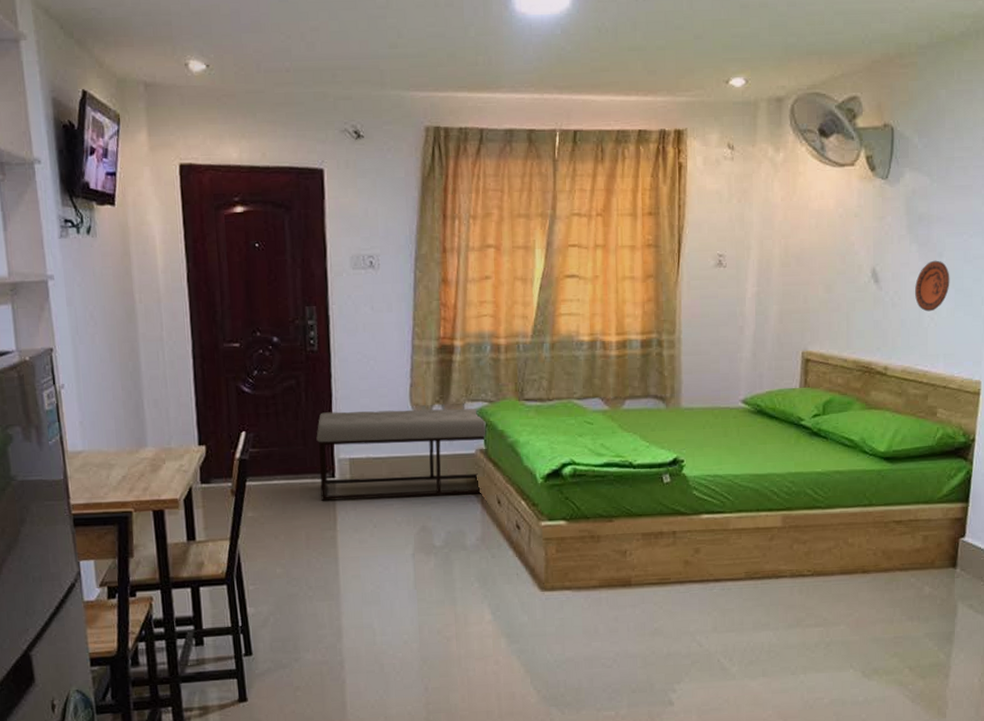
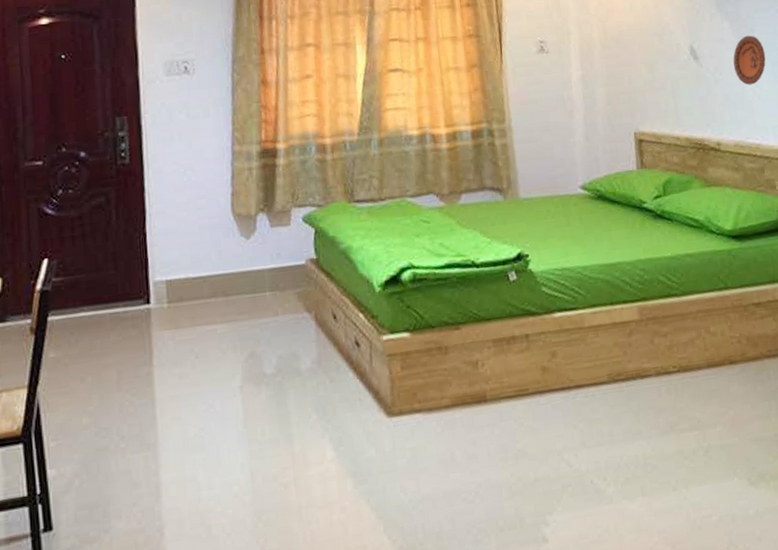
bench: present [316,408,486,501] -> none [128,213,316,332]

